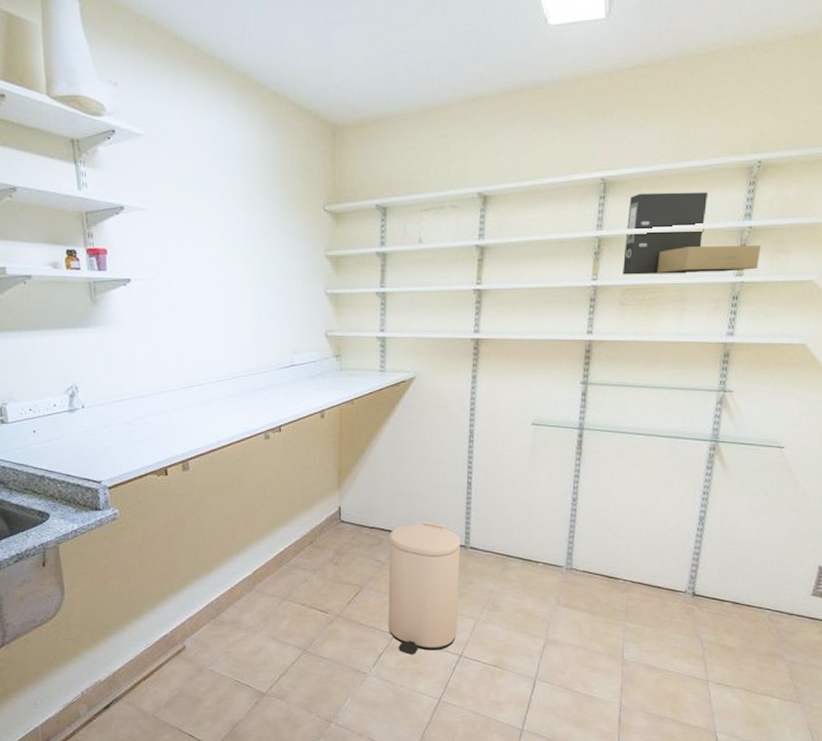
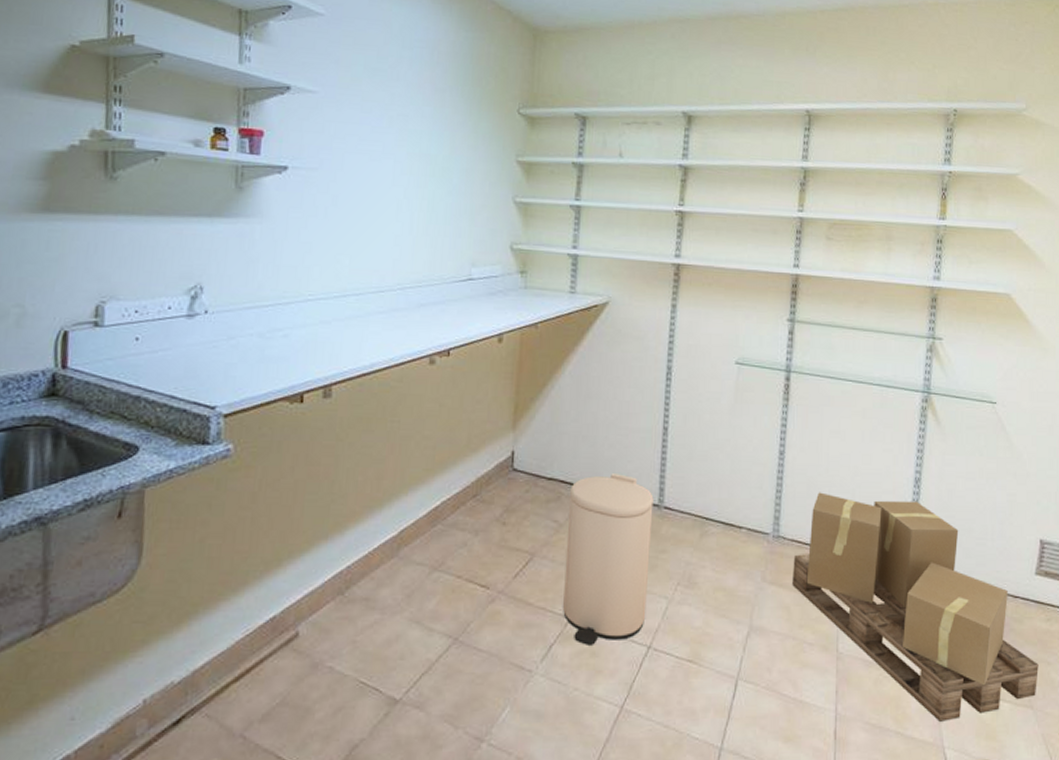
cardboard boxes: none [583,531,809,712] -> present [792,492,1039,722]
binder: present [623,192,708,275] -> none [829,128,908,213]
box: present [657,245,762,273] -> none [863,185,962,215]

